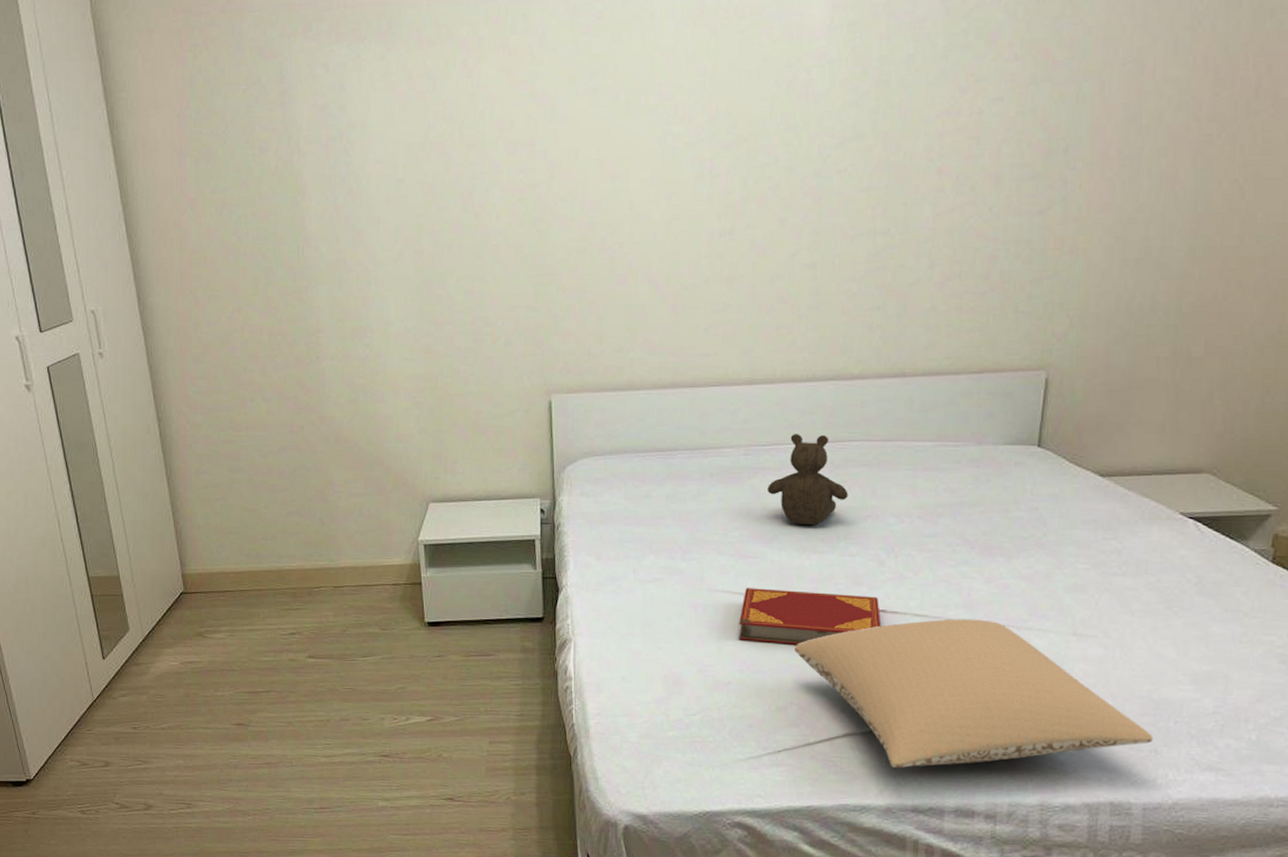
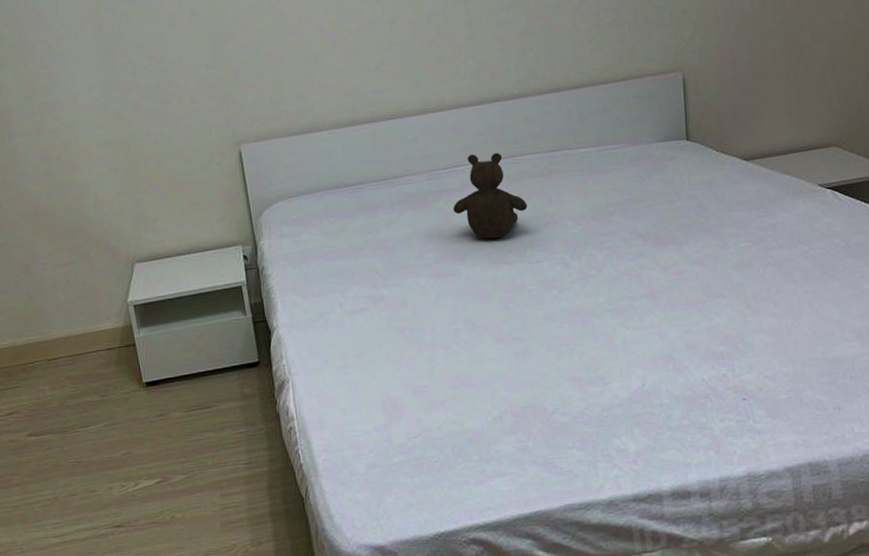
hardback book: present [739,588,882,645] -> none [445,298,577,357]
pillow: present [794,618,1153,769] -> none [500,306,835,462]

